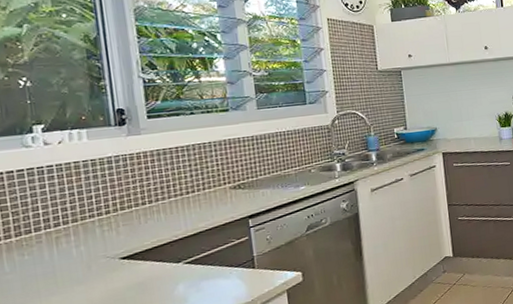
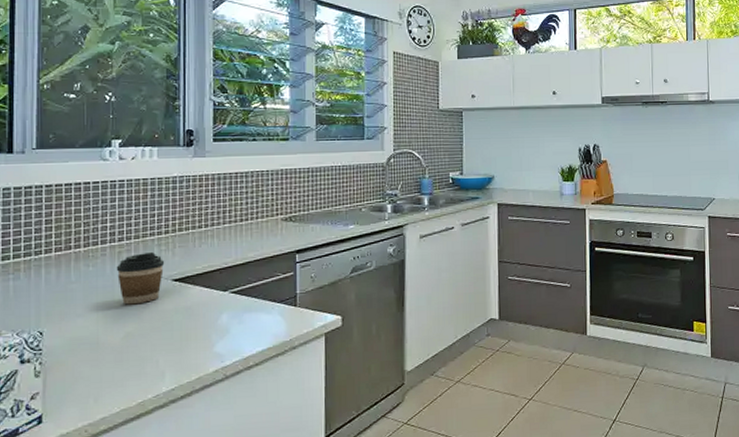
coffee cup: none [55,233,110,289] -> present [116,251,165,305]

